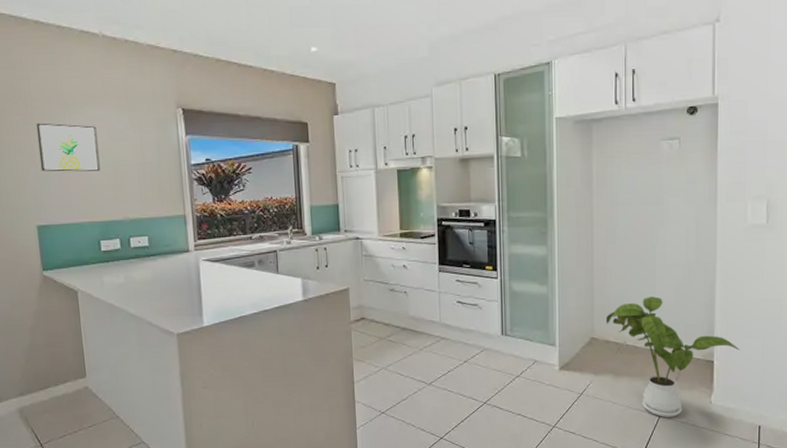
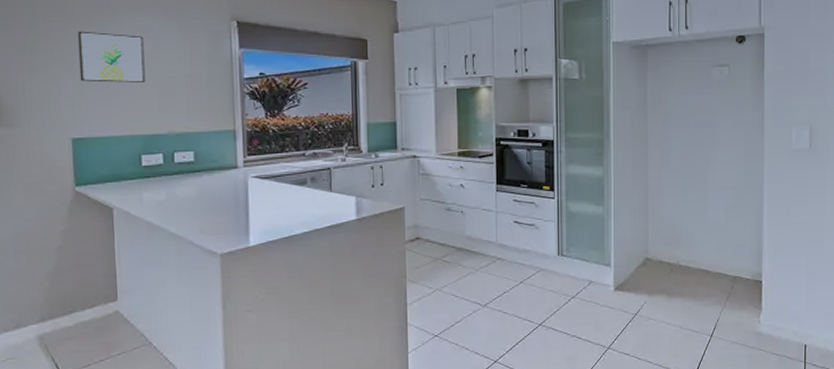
house plant: present [605,296,740,417] -> none [659,217,787,337]

